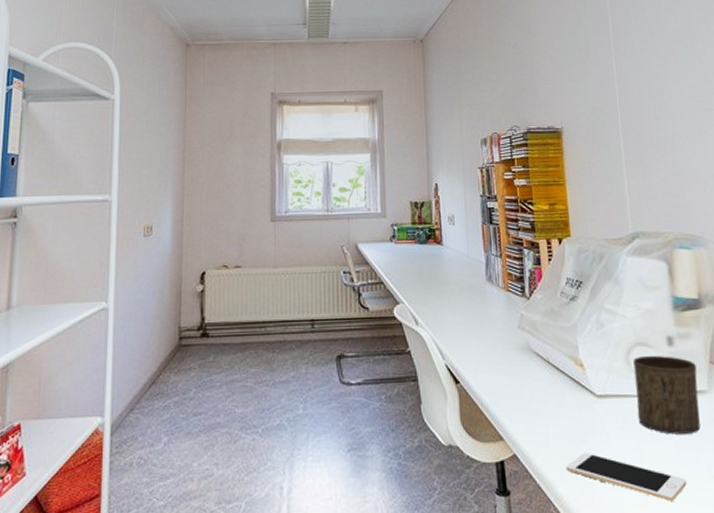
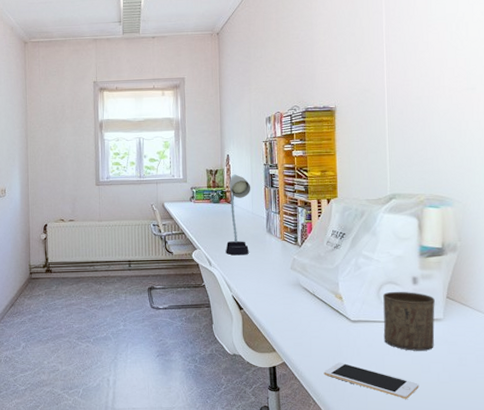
desk lamp: none [436,207,466,311] -> present [225,174,251,256]

